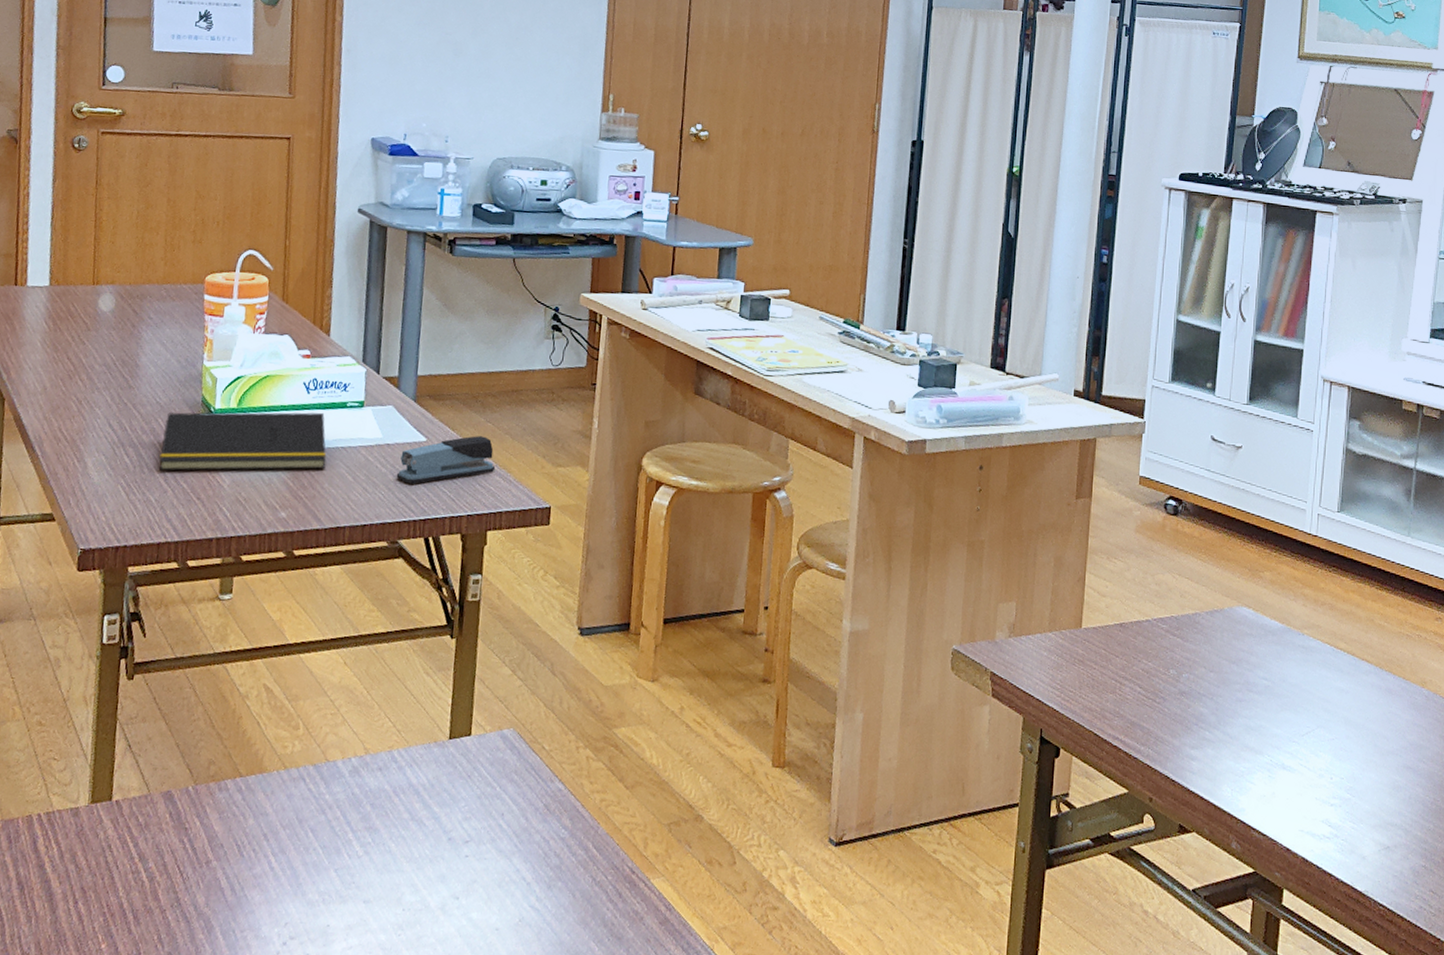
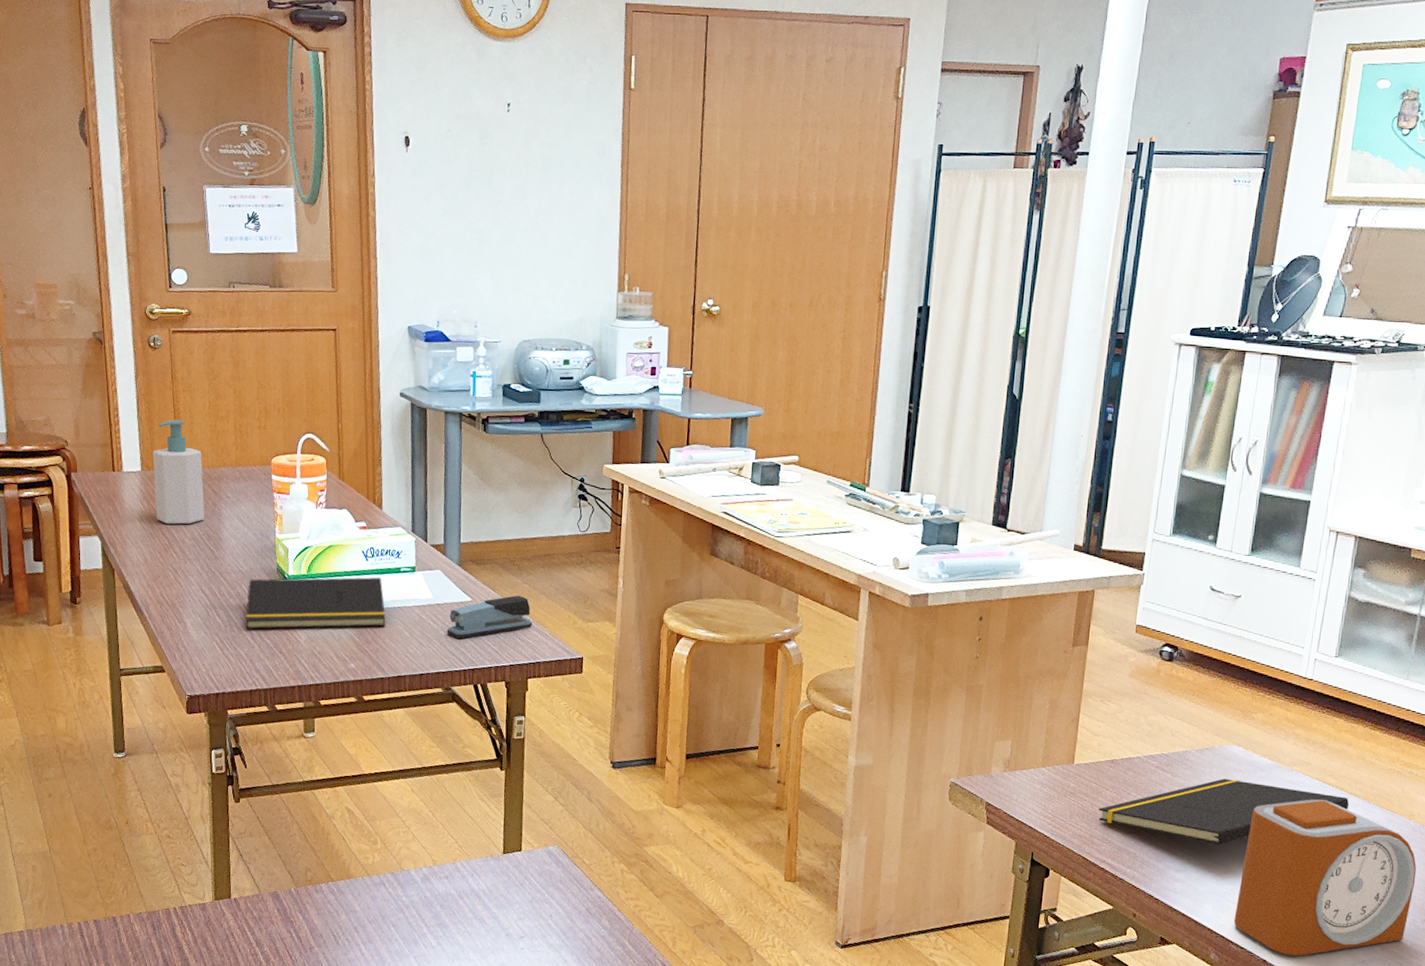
soap bottle: none [62,229,124,348] -> present [152,419,205,525]
notepad: none [1108,643,1362,718] -> present [1098,778,1350,845]
alarm clock: none [1254,665,1433,843] -> present [1233,799,1417,957]

